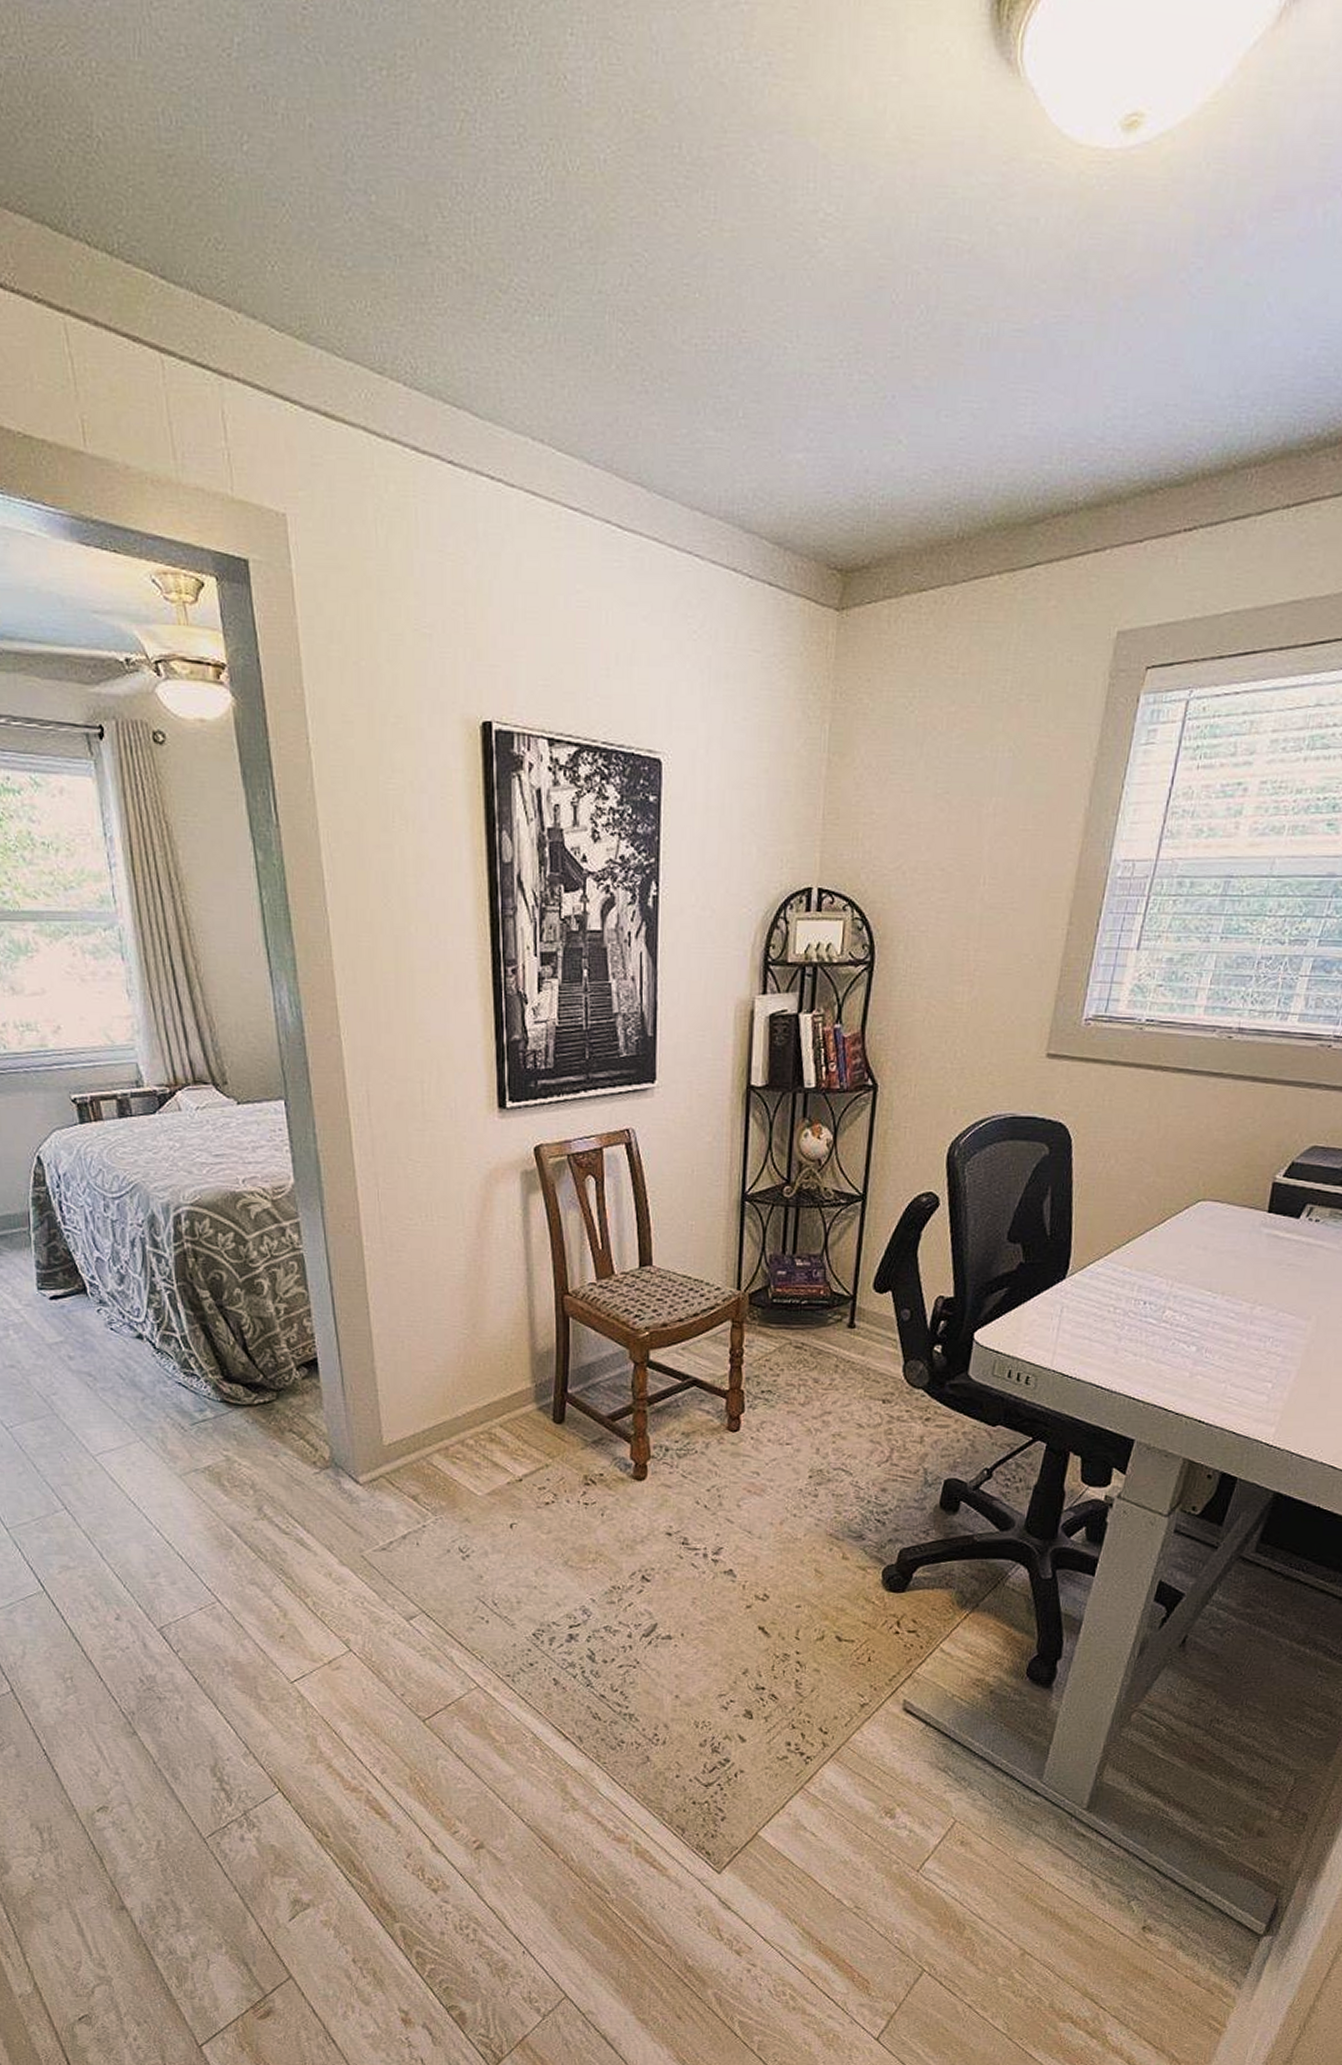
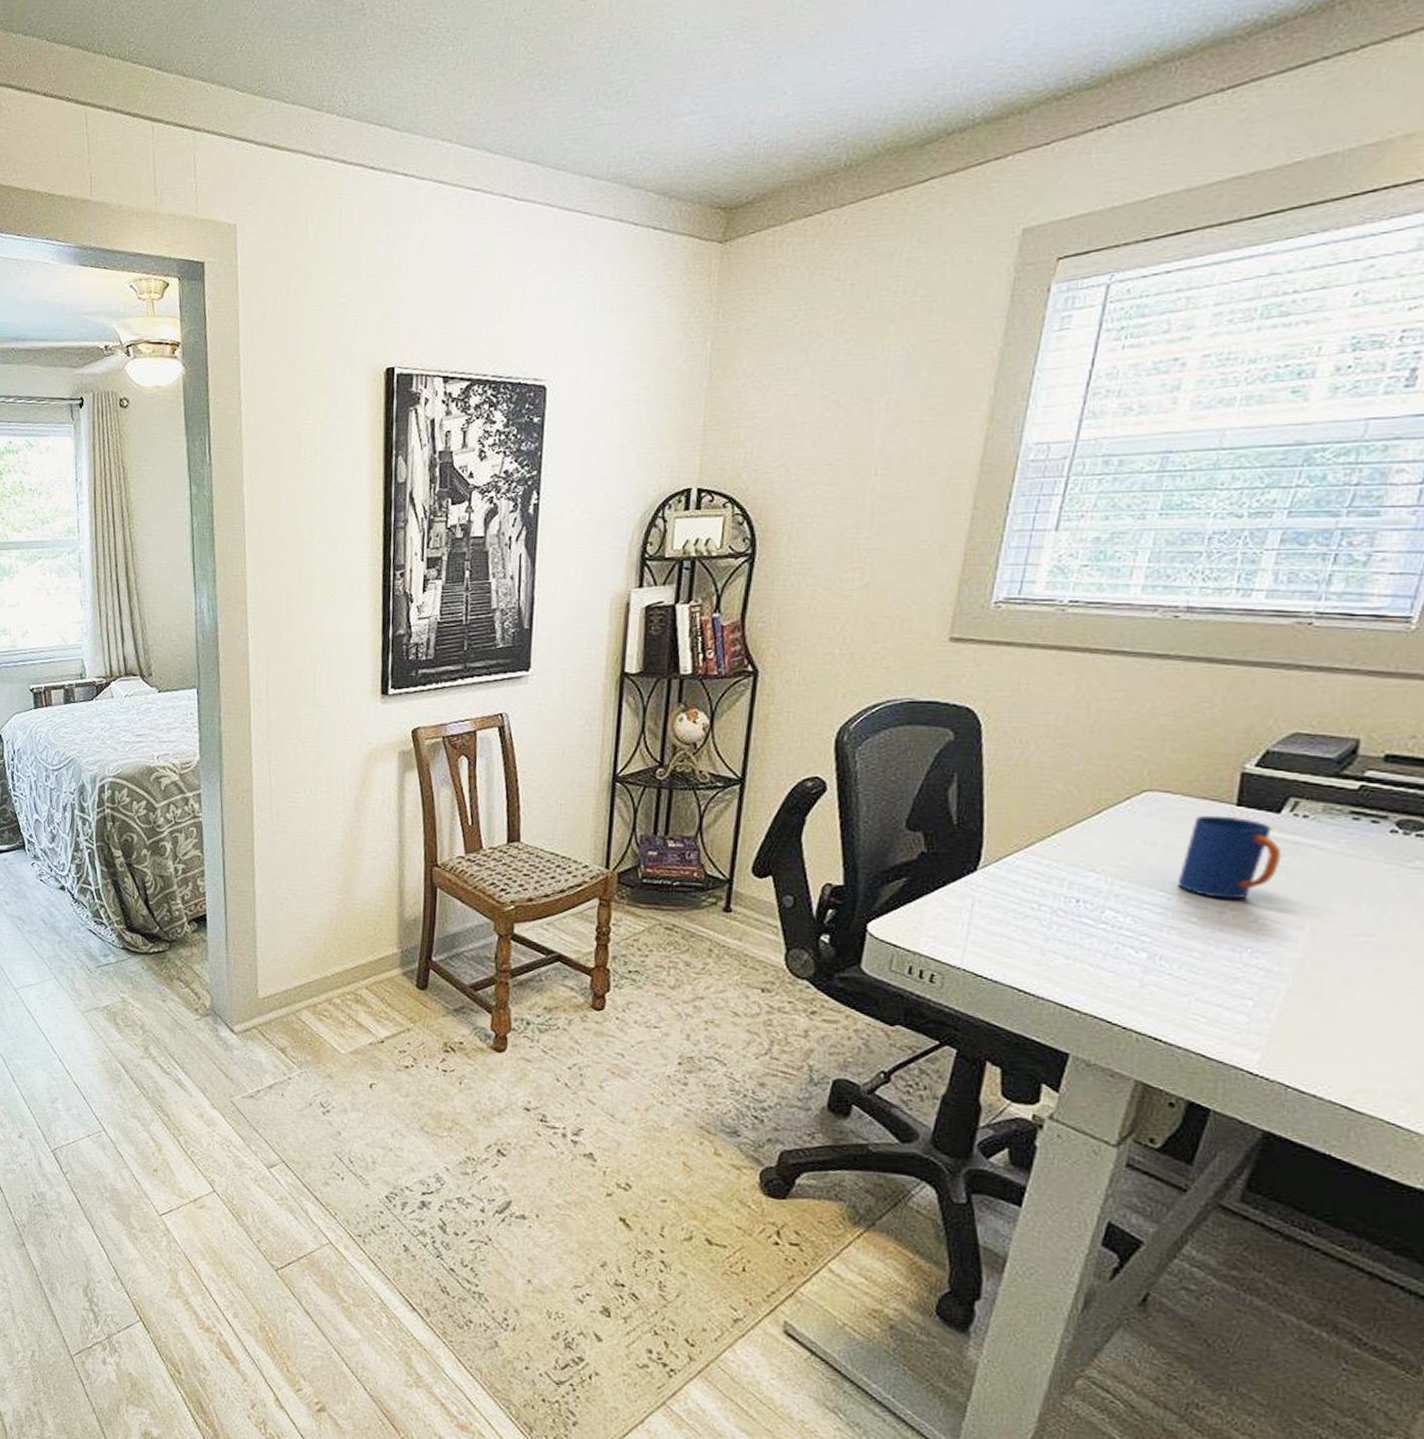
mug: none [1221,1221,1299,1296] -> present [1177,815,1282,900]

